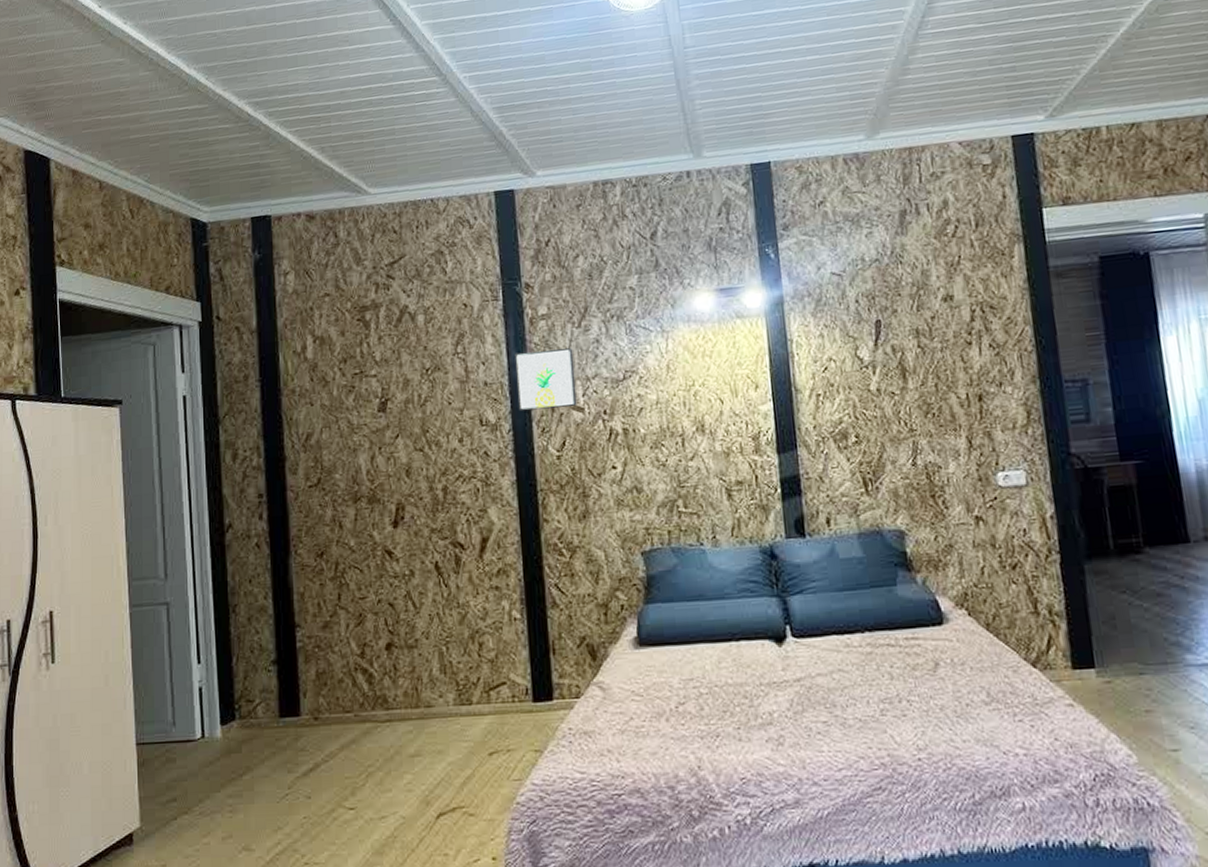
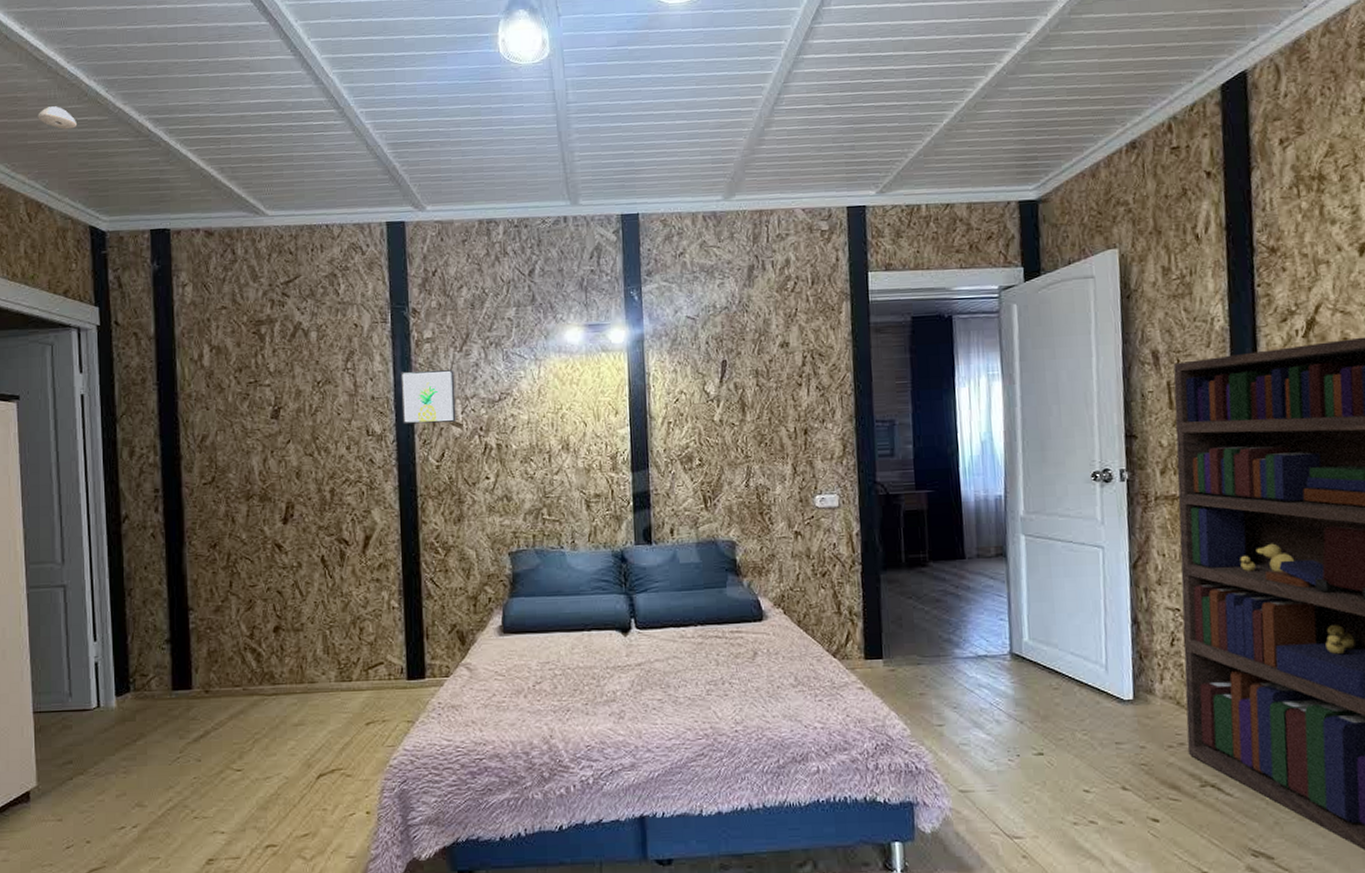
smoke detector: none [139,98,177,121] -> present [38,106,77,130]

